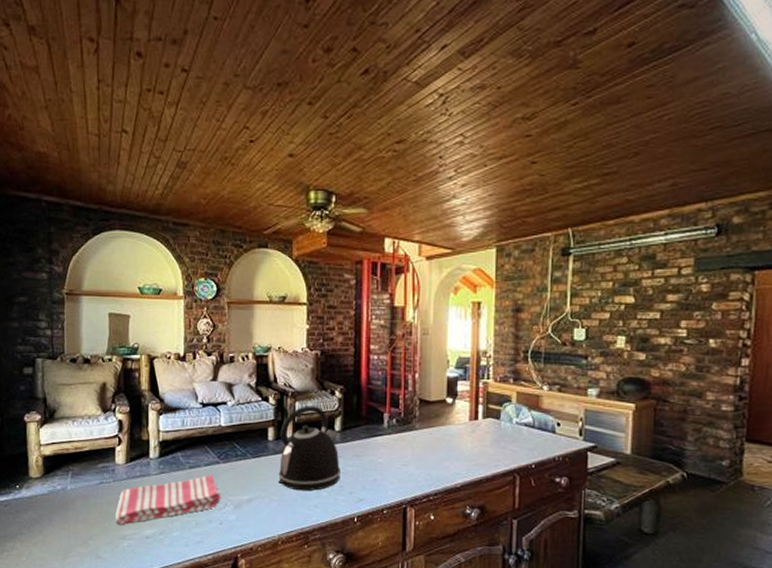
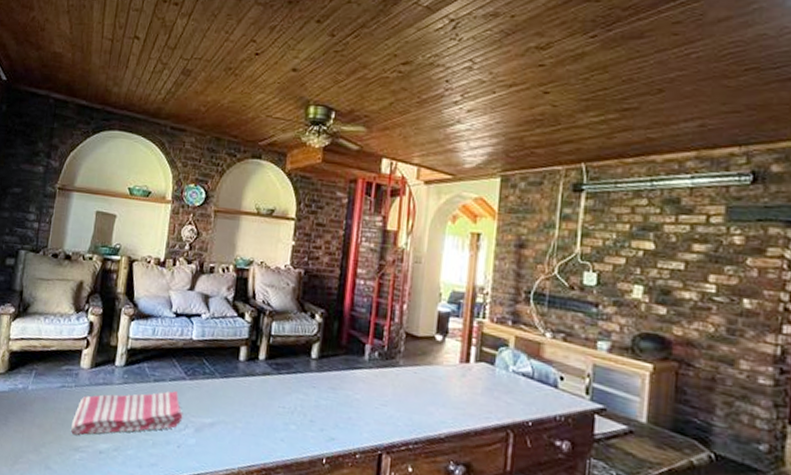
kettle: present [278,405,342,491] -> none [245,327,315,422]

